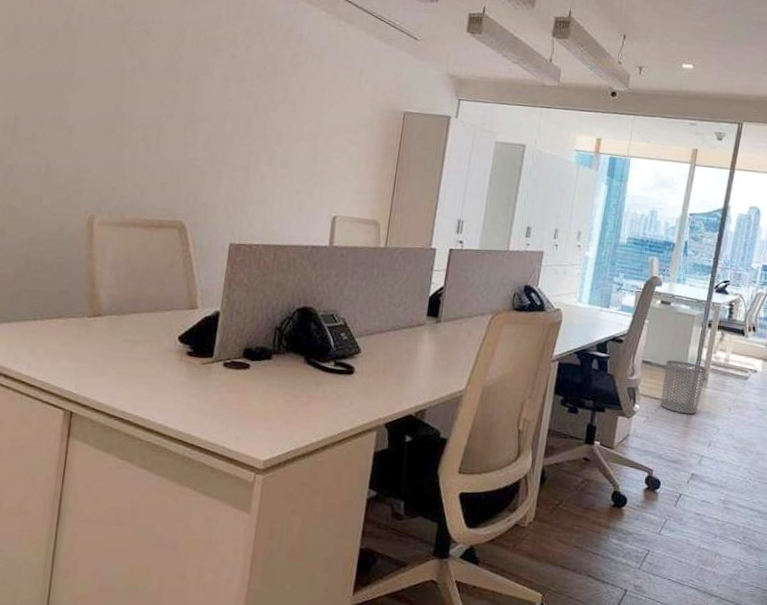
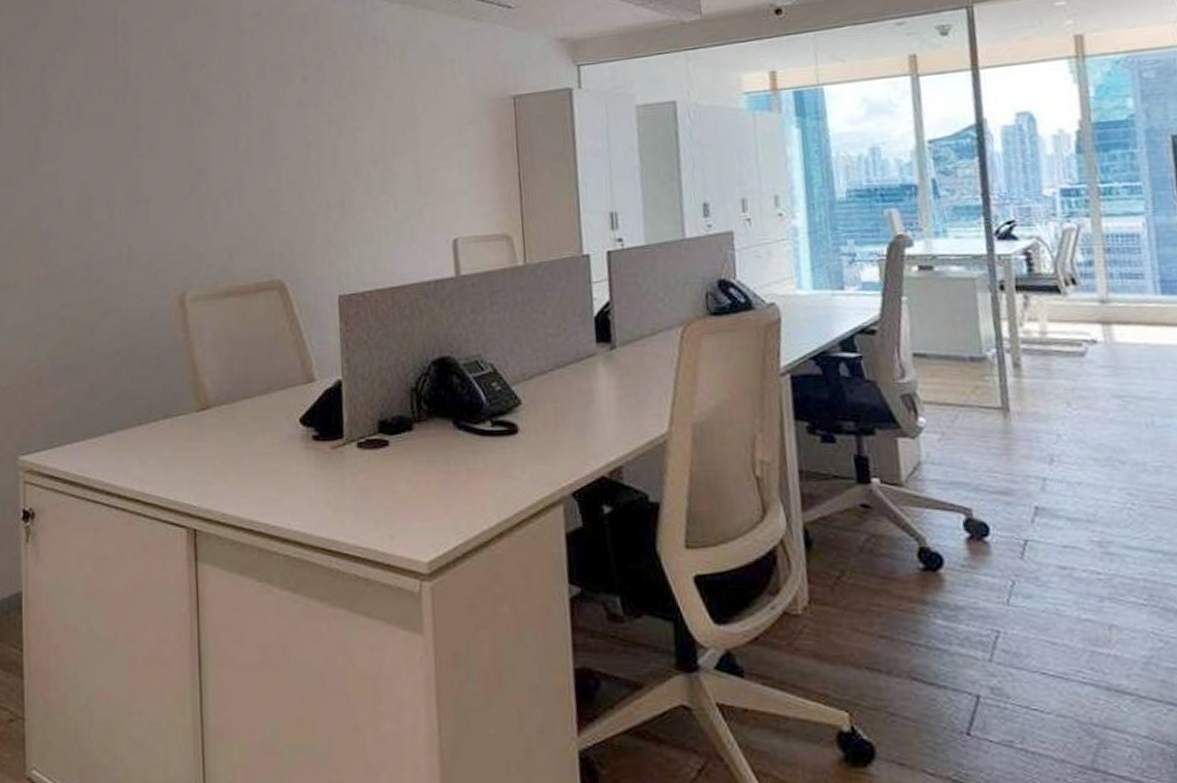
waste bin: present [661,360,707,415] -> none [949,345,1018,421]

